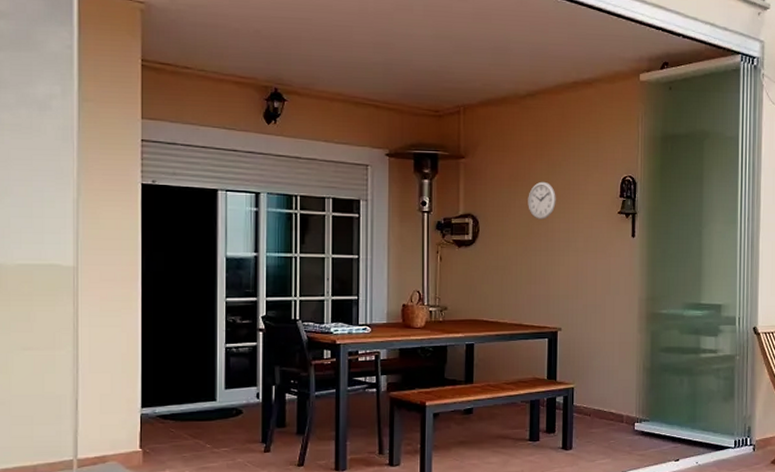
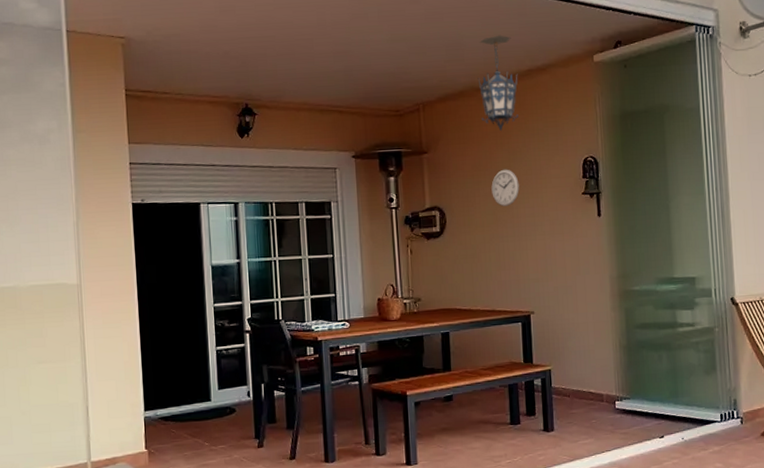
hanging lantern: none [522,43,563,143] -> present [477,35,518,132]

